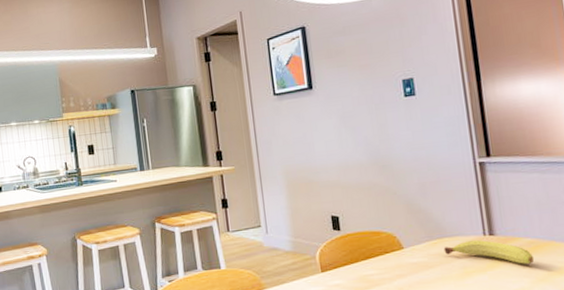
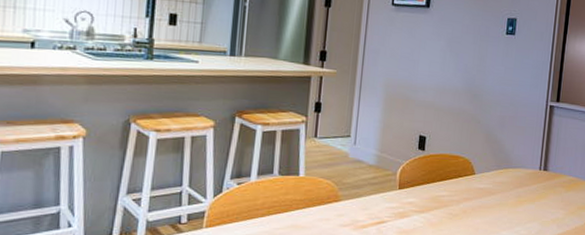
fruit: present [443,240,535,264] -> none [506,173,572,198]

